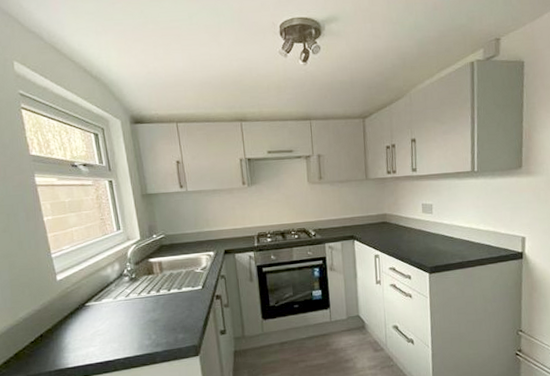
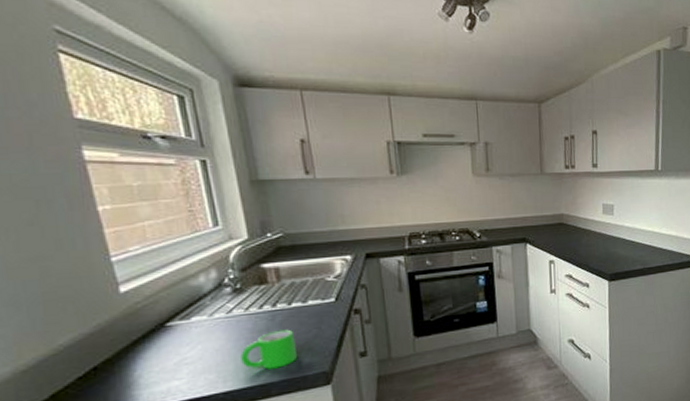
mug: none [135,310,175,342] -> present [240,329,298,370]

